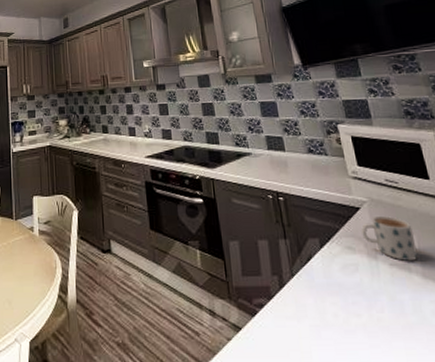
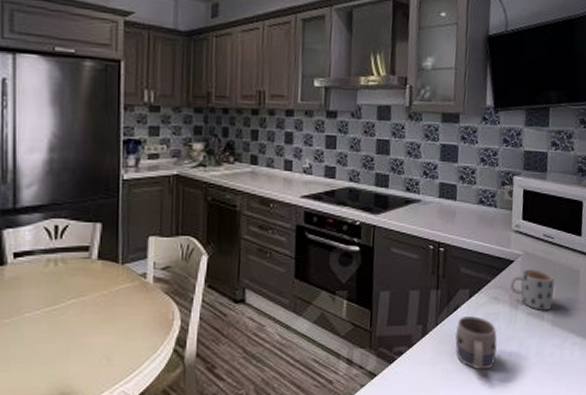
mug: none [314,267,368,328] -> present [455,316,497,370]

